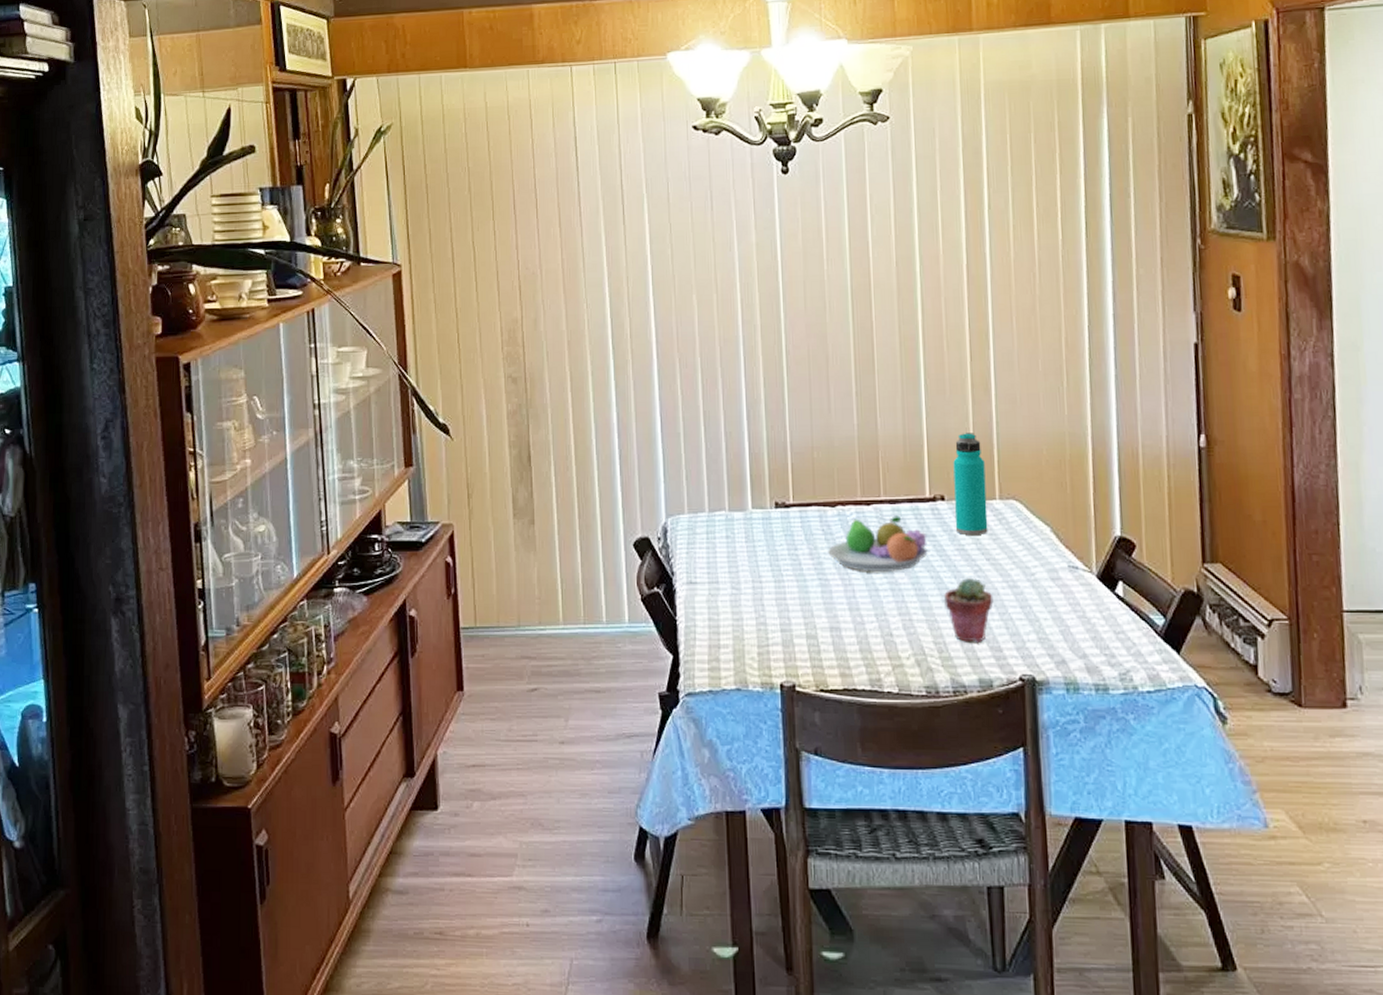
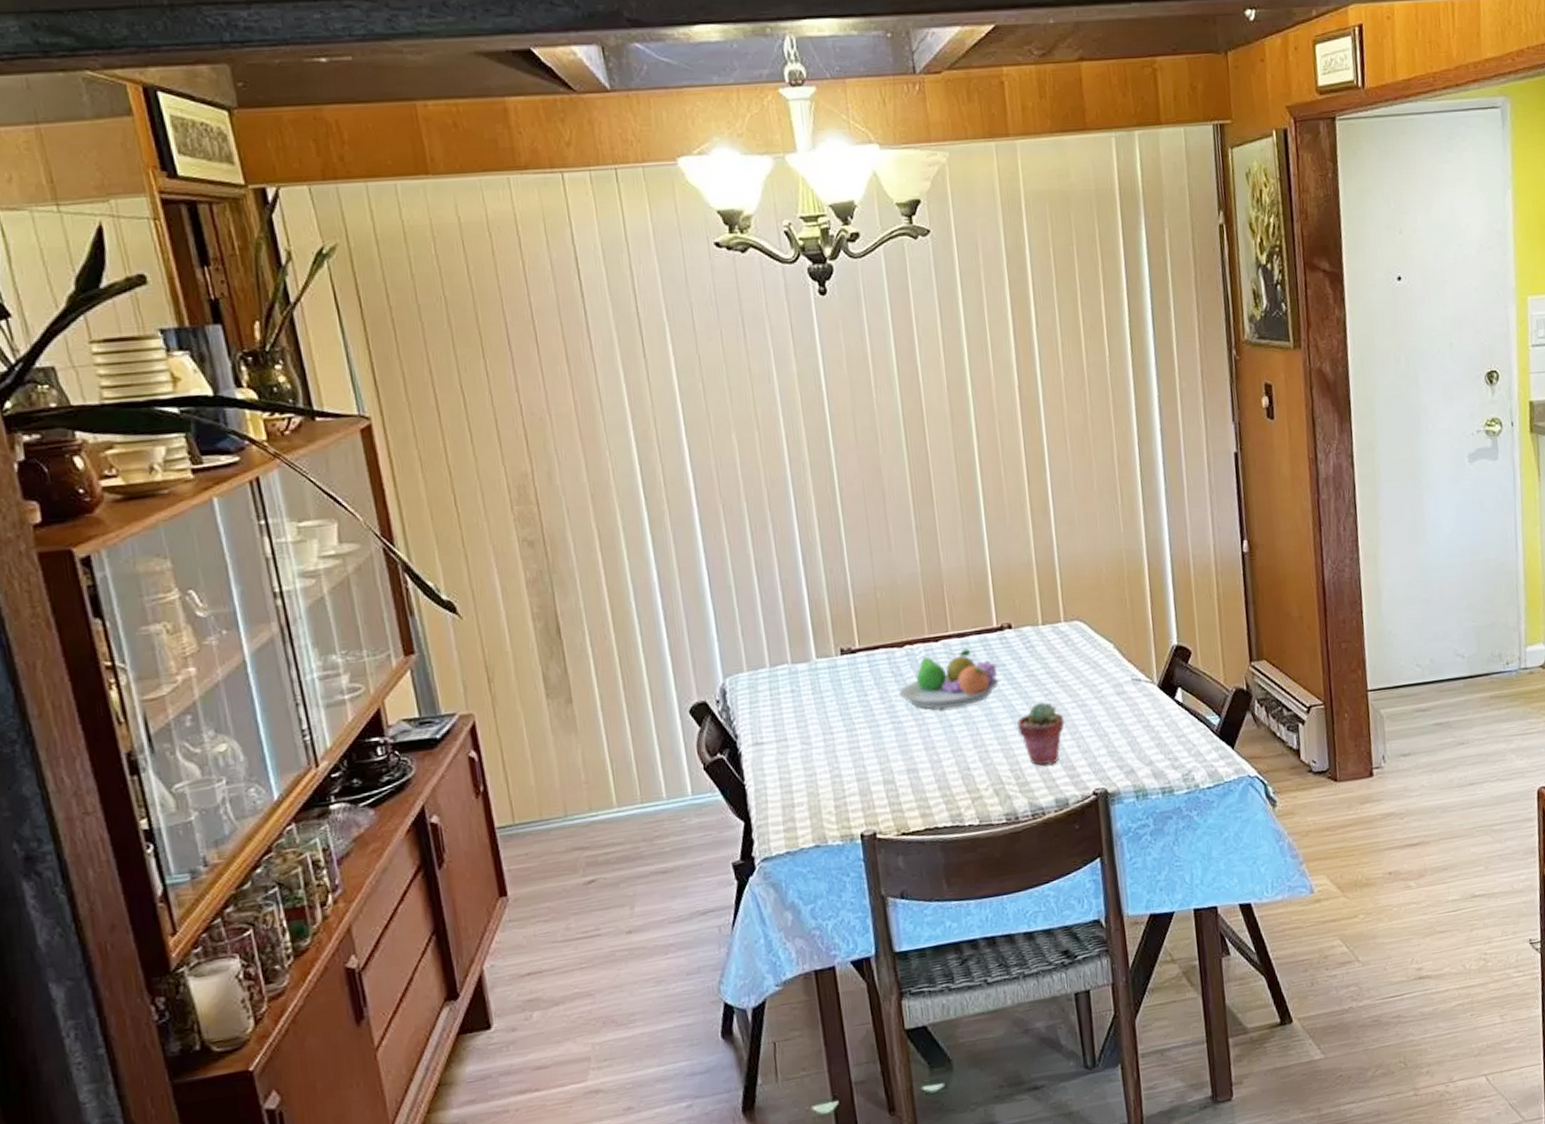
water bottle: present [953,433,988,536] -> none [1018,558,1056,661]

